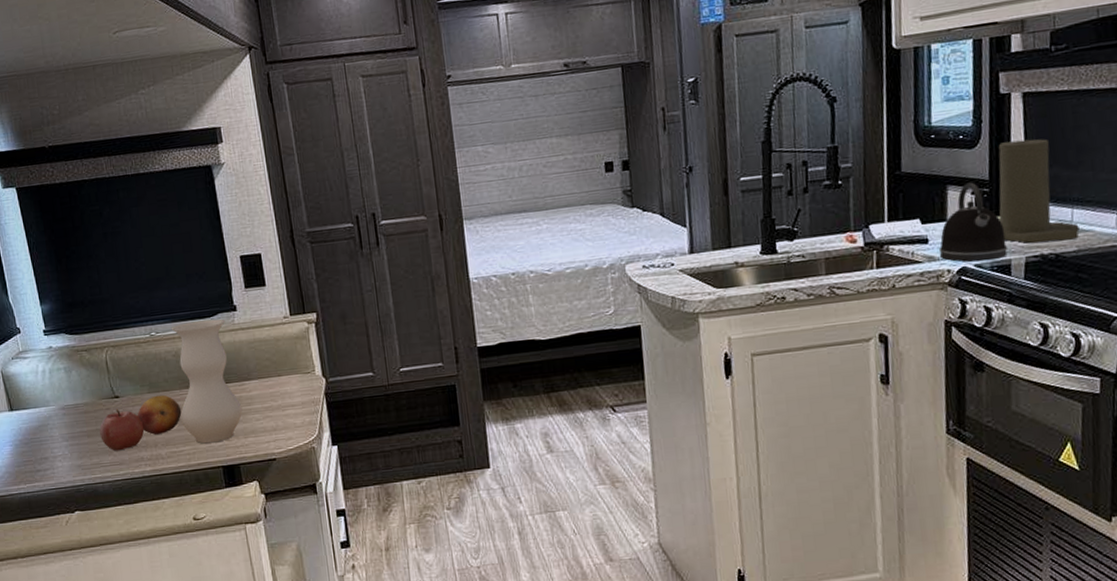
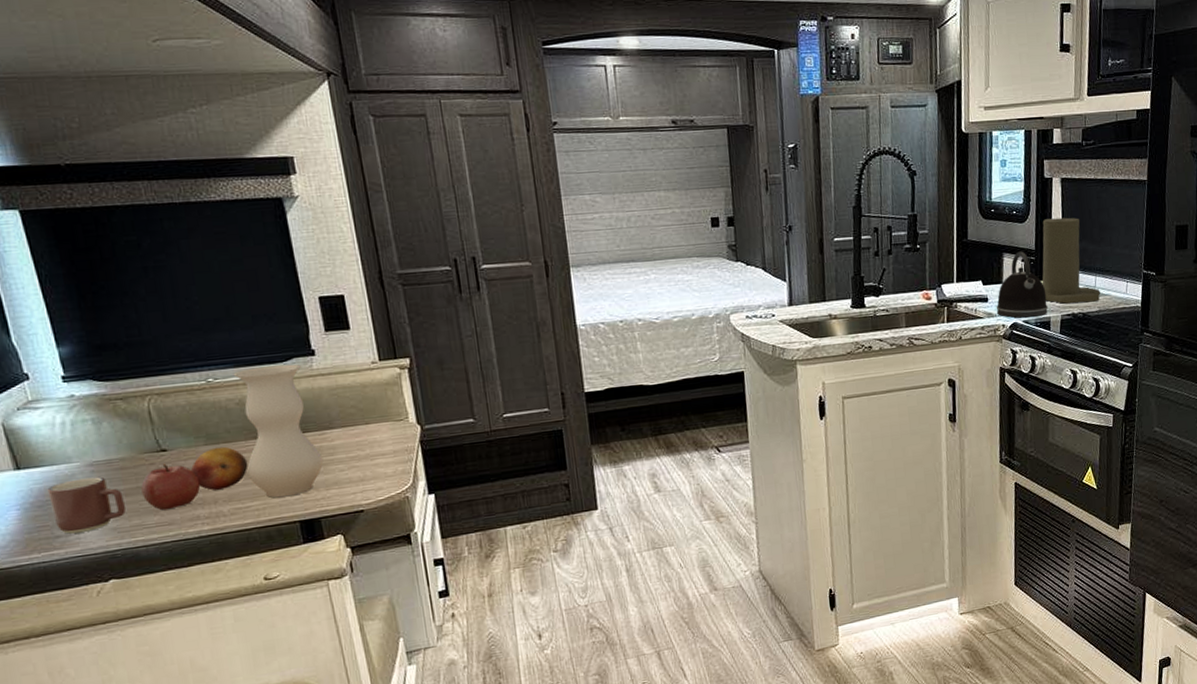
mug: none [31,419,88,469] -> present [47,476,126,534]

